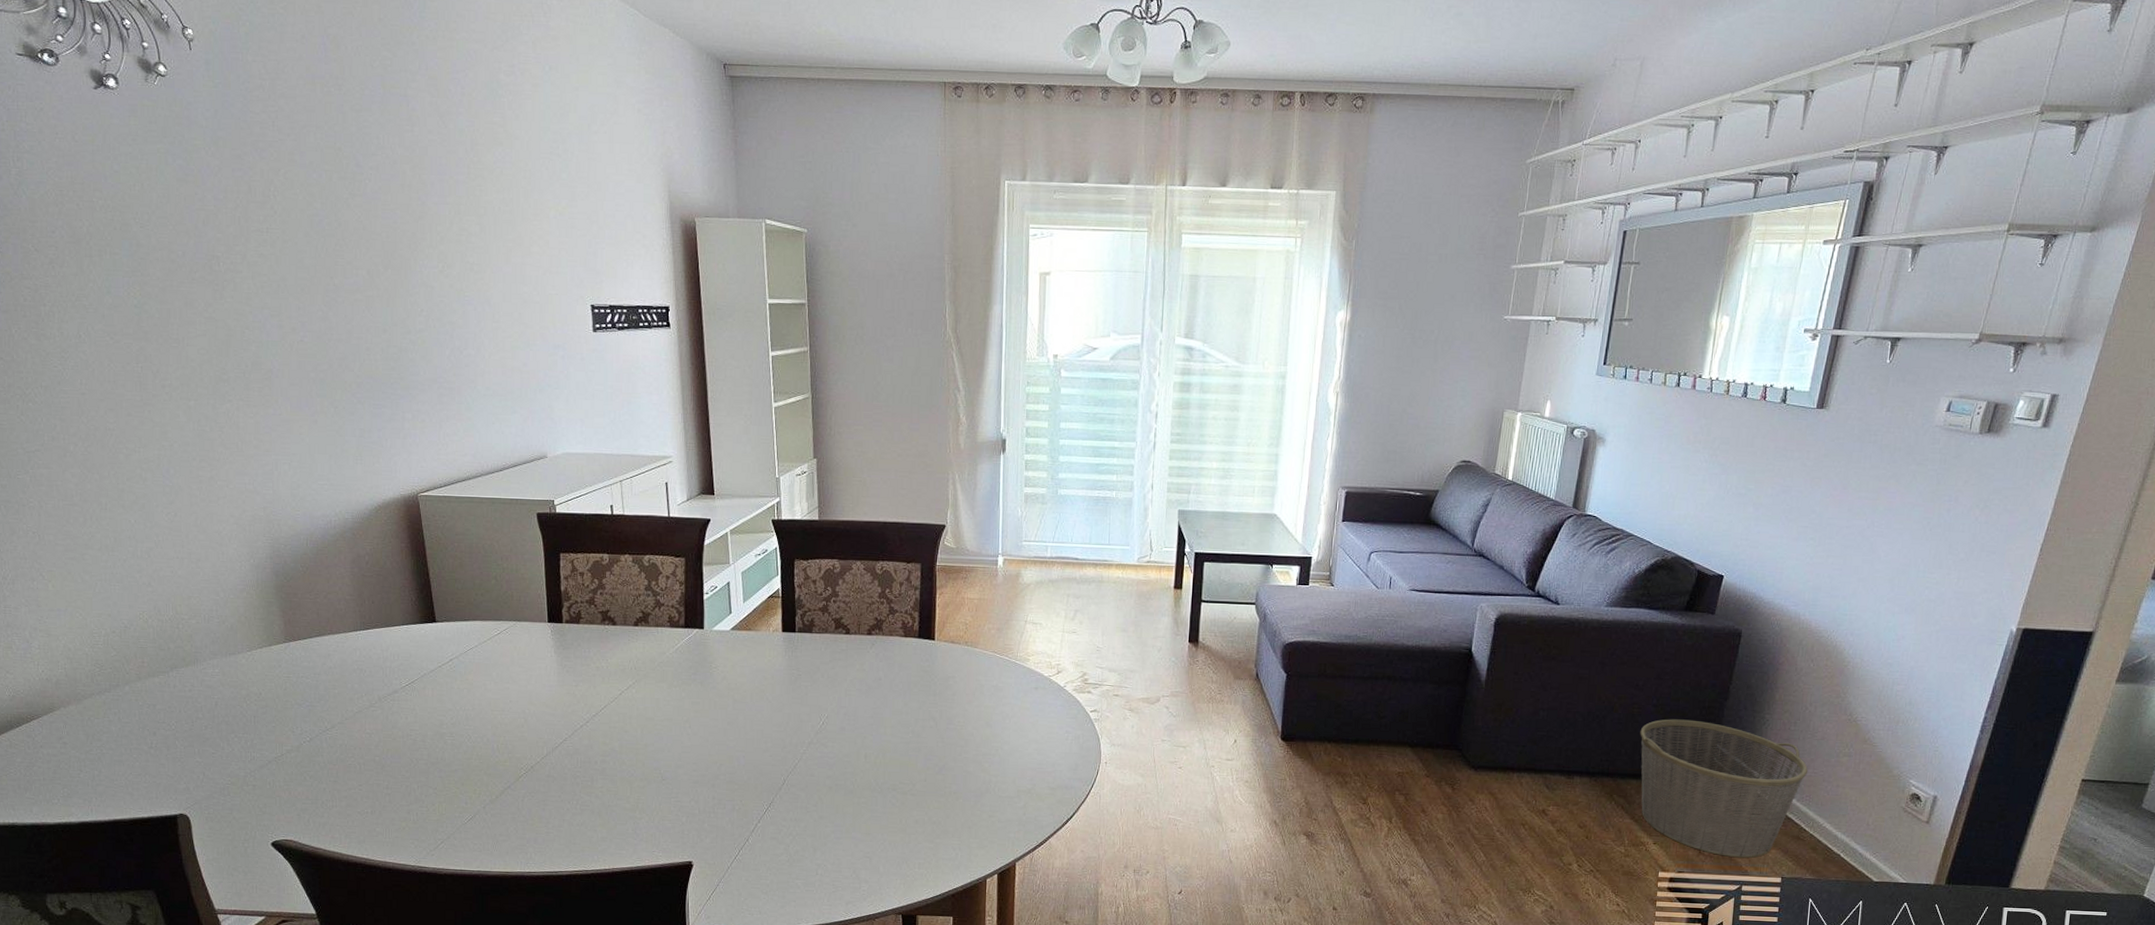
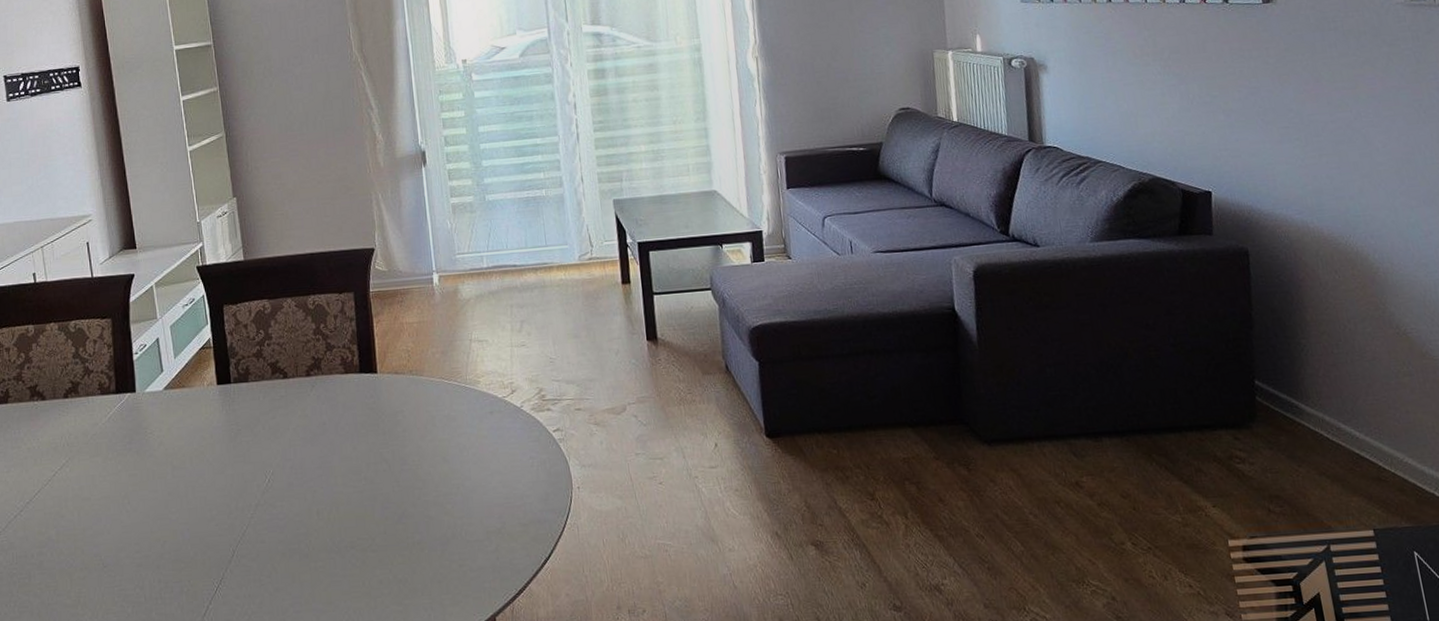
basket: present [1640,719,1808,858] -> none [1163,356,1369,512]

